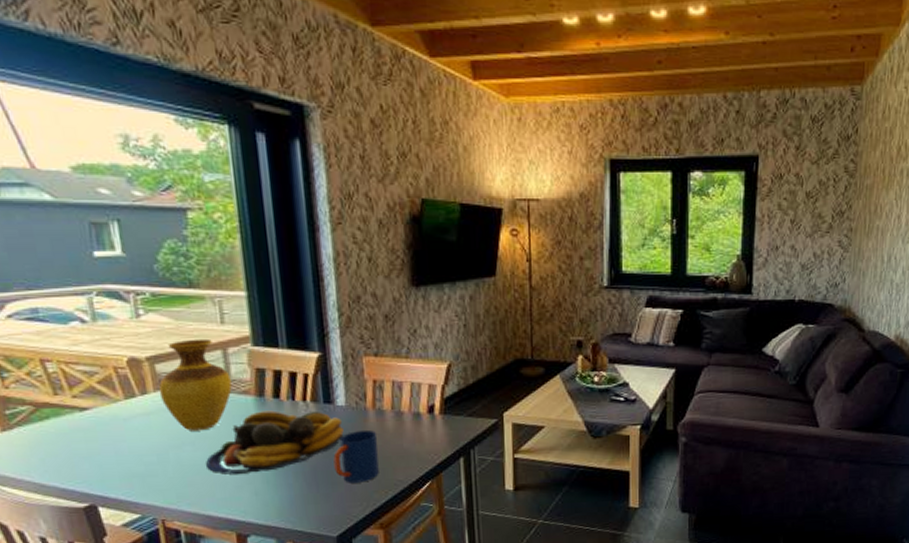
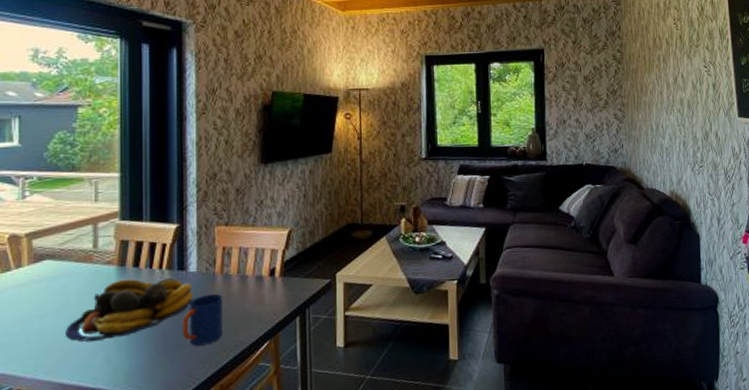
vase: present [158,338,232,431] -> none [32,215,97,301]

